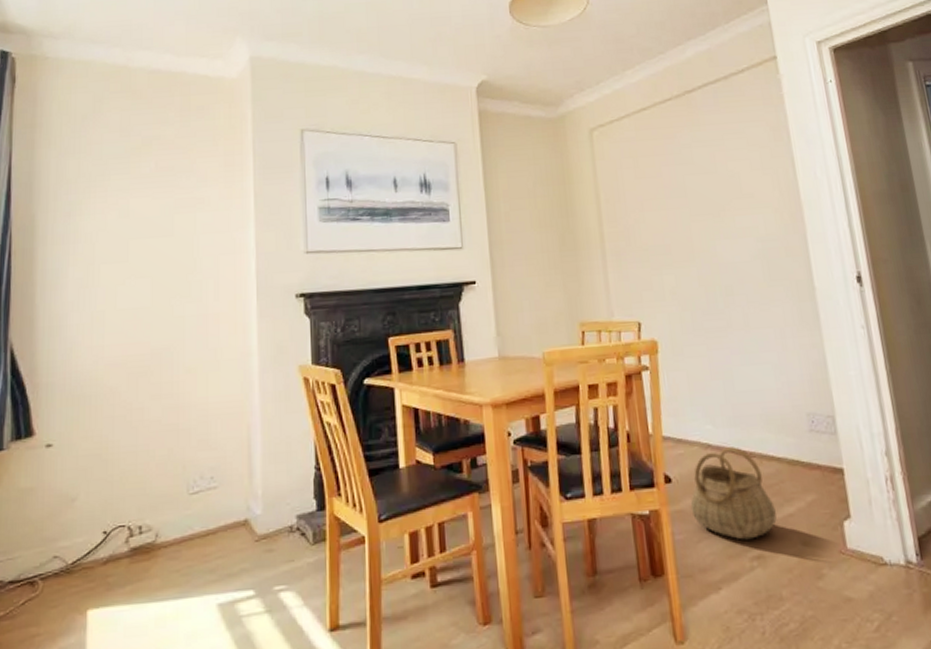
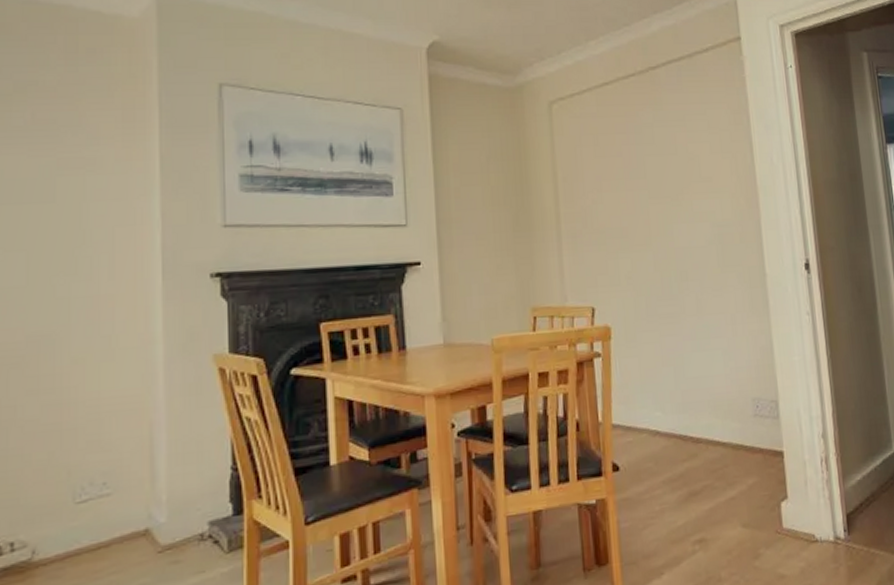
basket: present [690,447,777,540] -> none [637,433,719,525]

